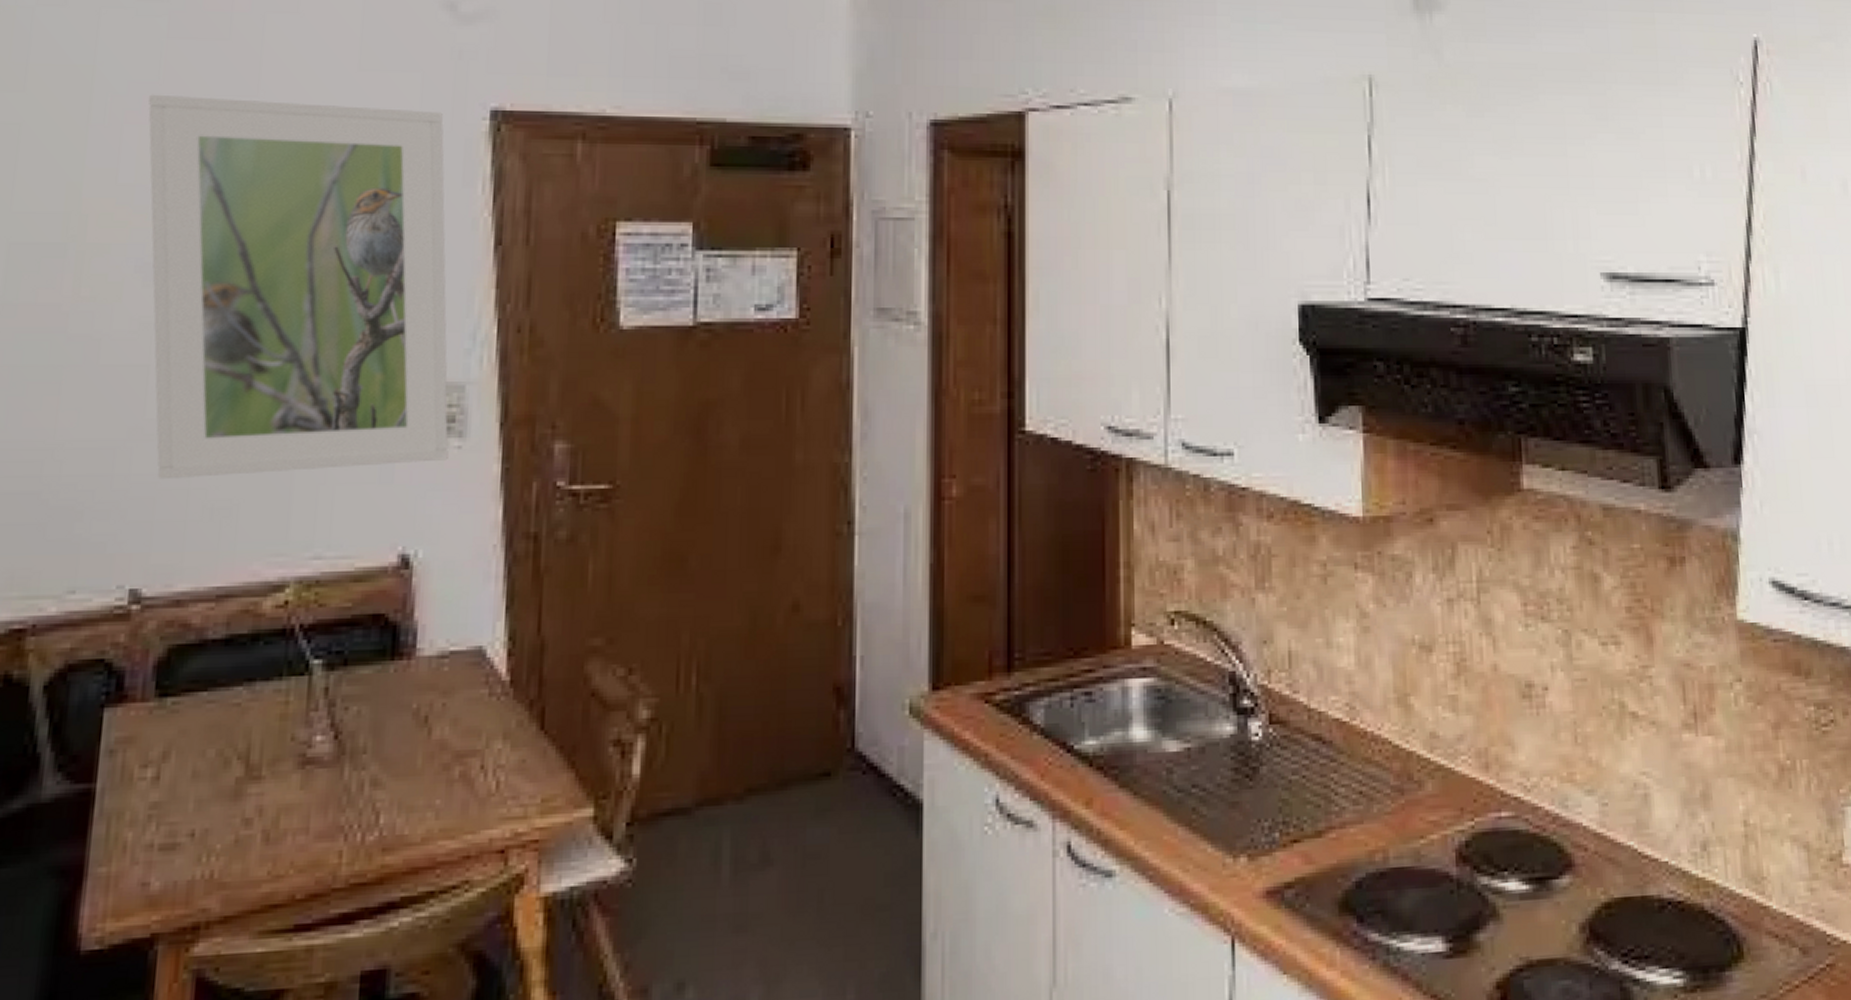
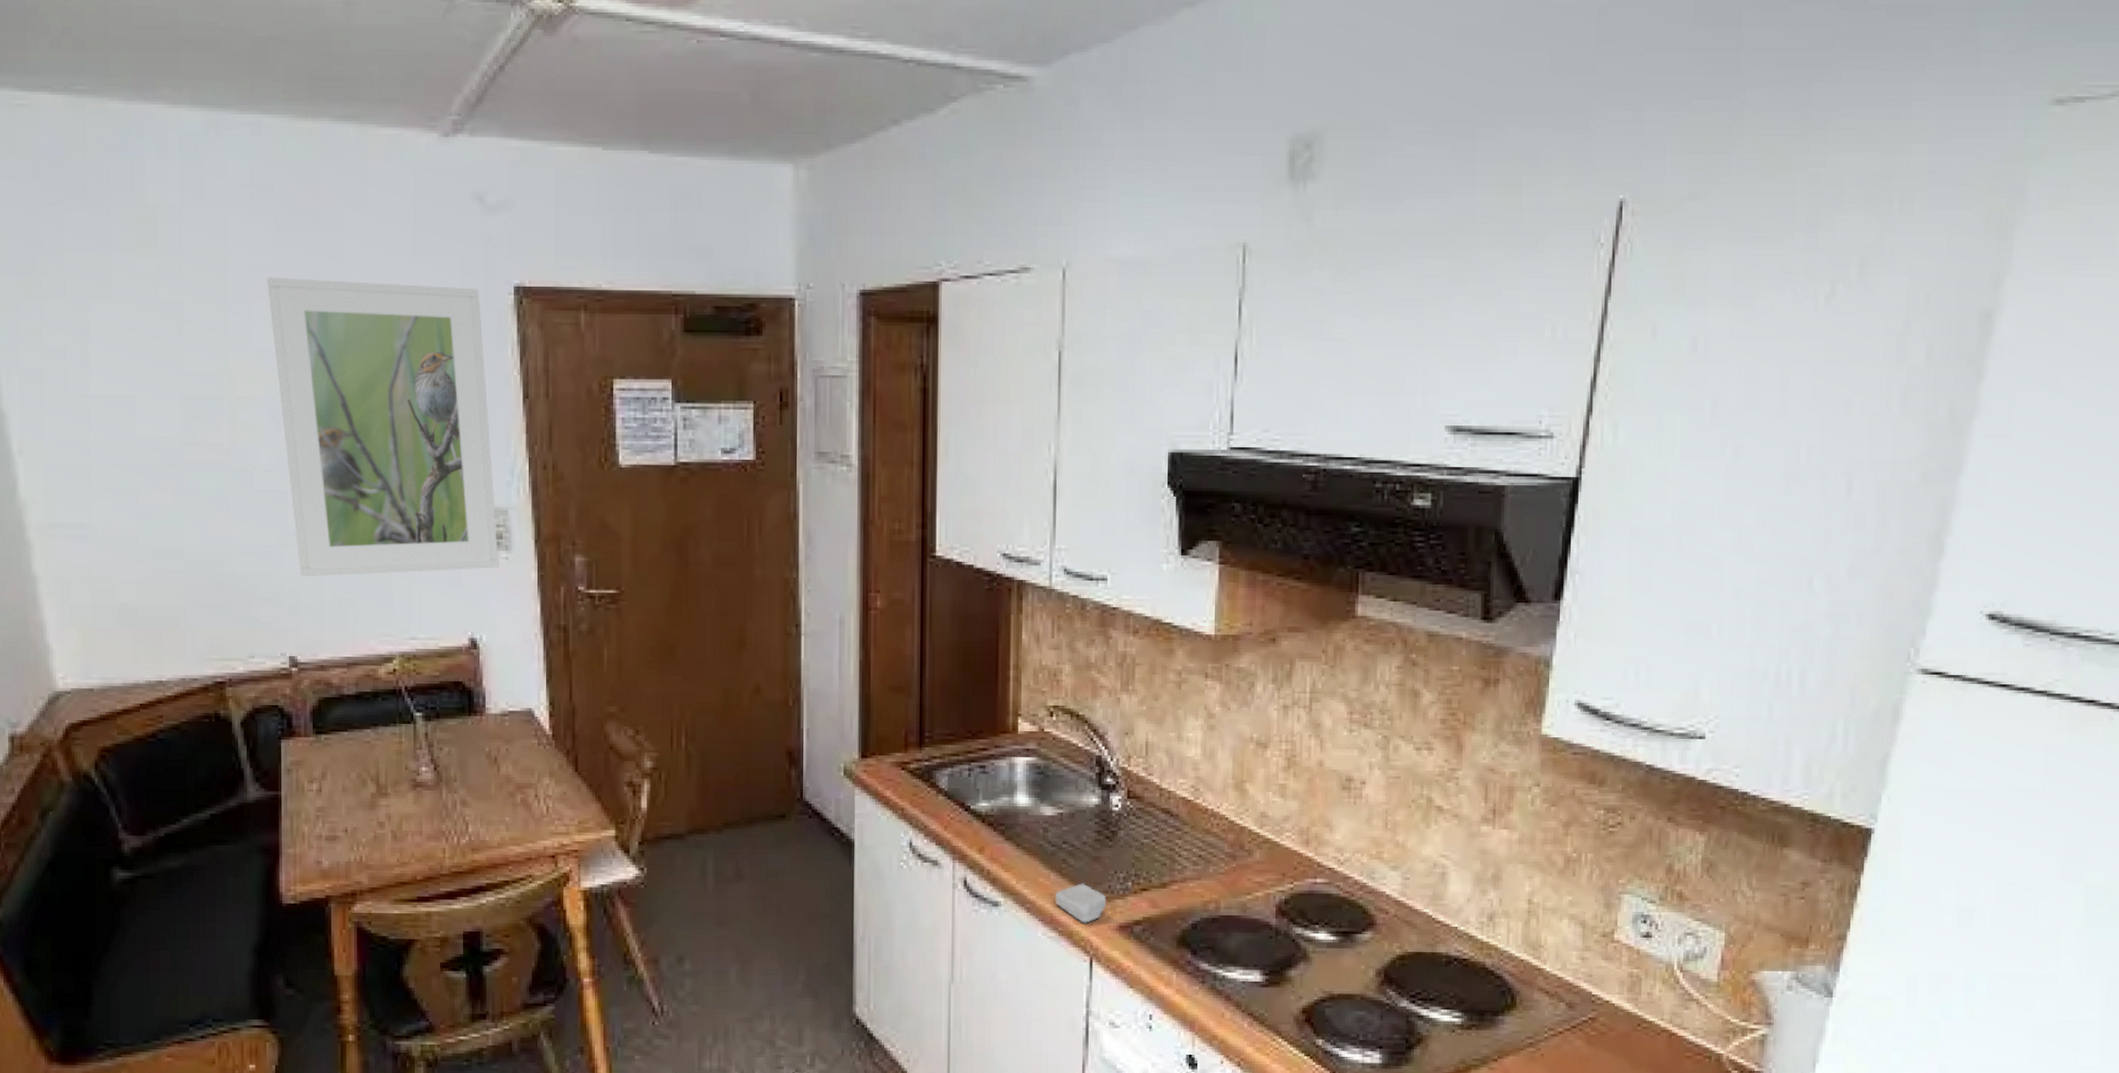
soap bar: none [1185,838,1250,892] -> present [1055,883,1107,923]

